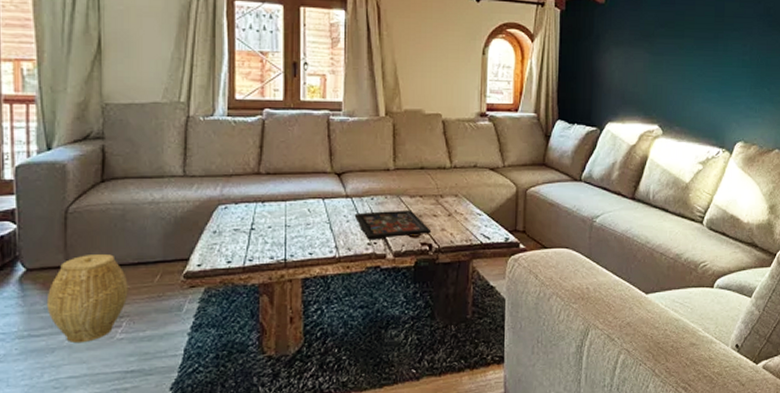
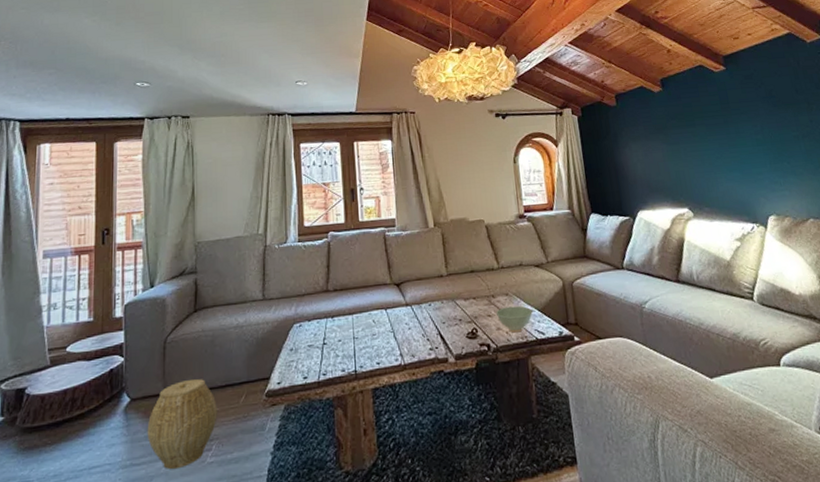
decorative tray: present [354,210,432,240] -> none [415,312,488,345]
bowl: none [443,208,481,235] -> present [496,306,533,333]

